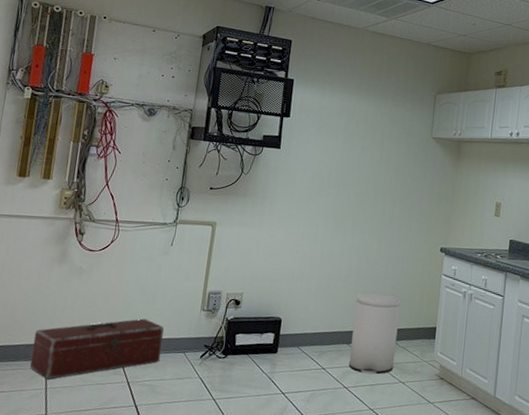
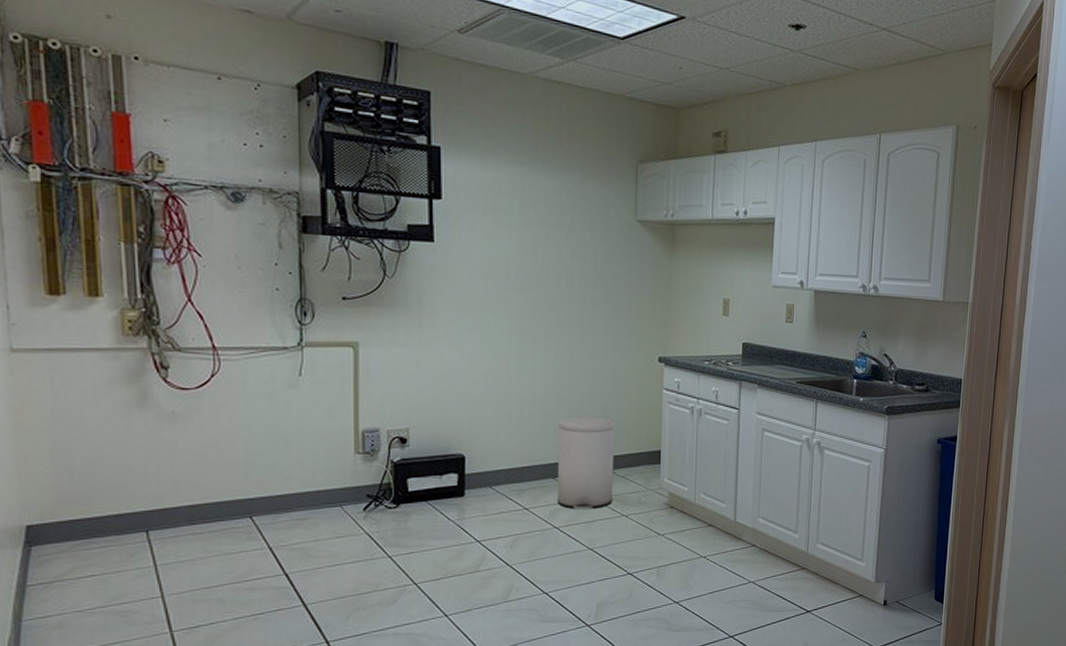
toolbox: present [29,318,164,380] -> none [123,470,308,555]

